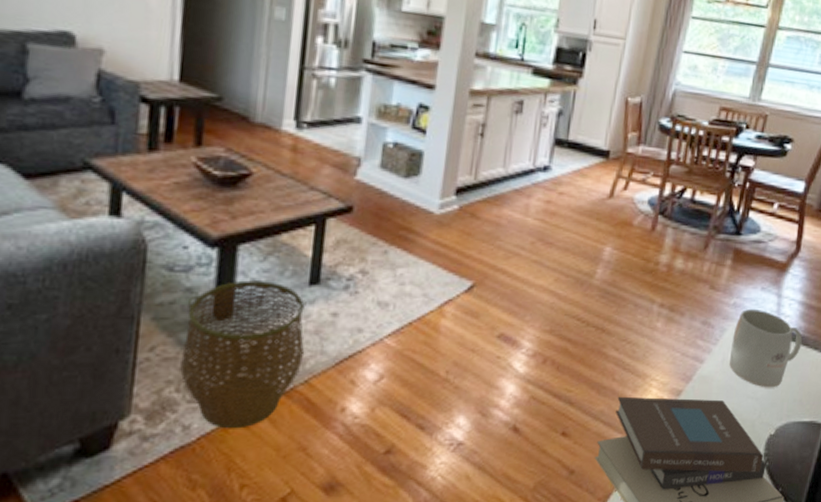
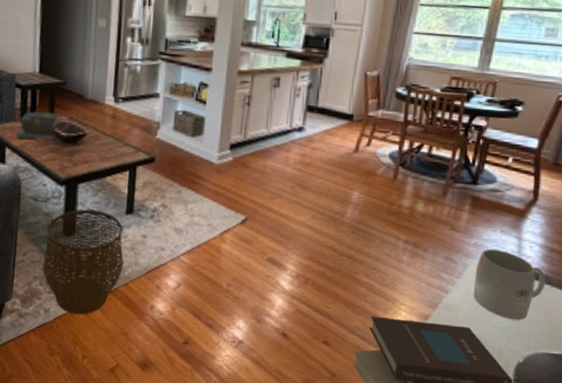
books: none [140,139,212,184] -> present [16,112,60,142]

